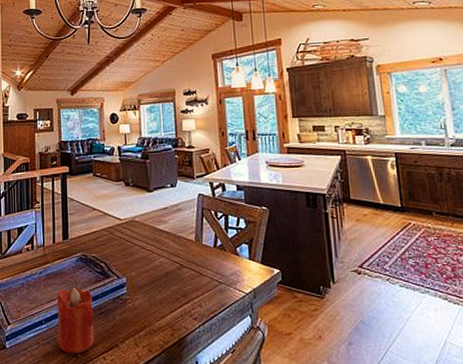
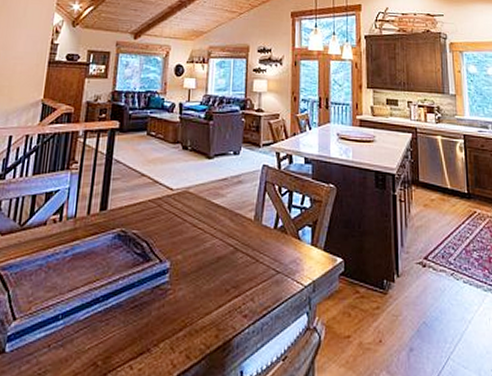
candle: present [57,288,94,354] -> none [74,273,127,361]

